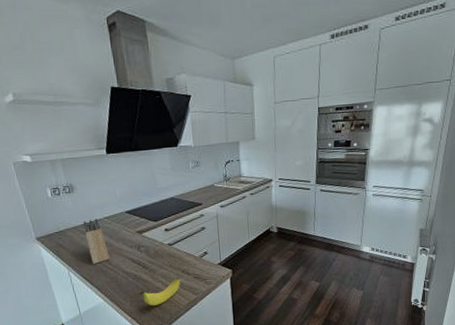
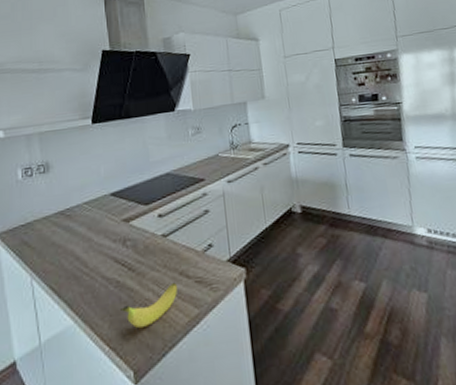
knife block: present [84,218,110,265] -> none [57,204,86,269]

